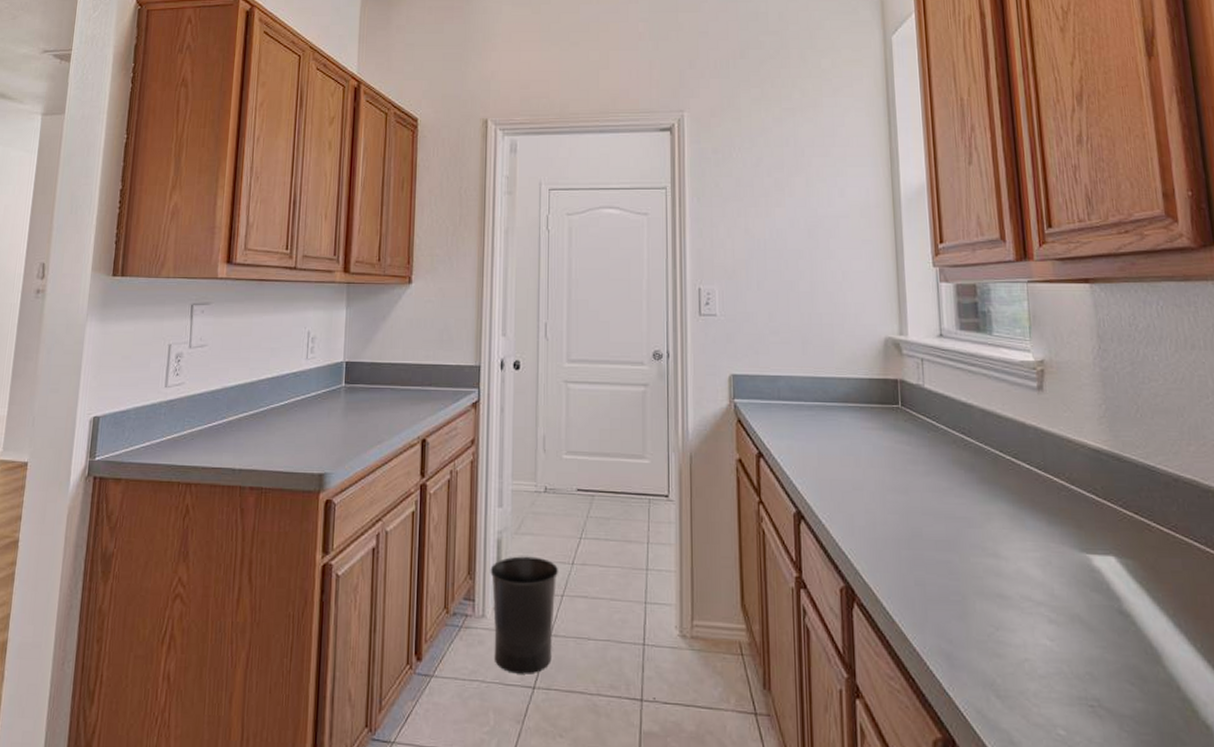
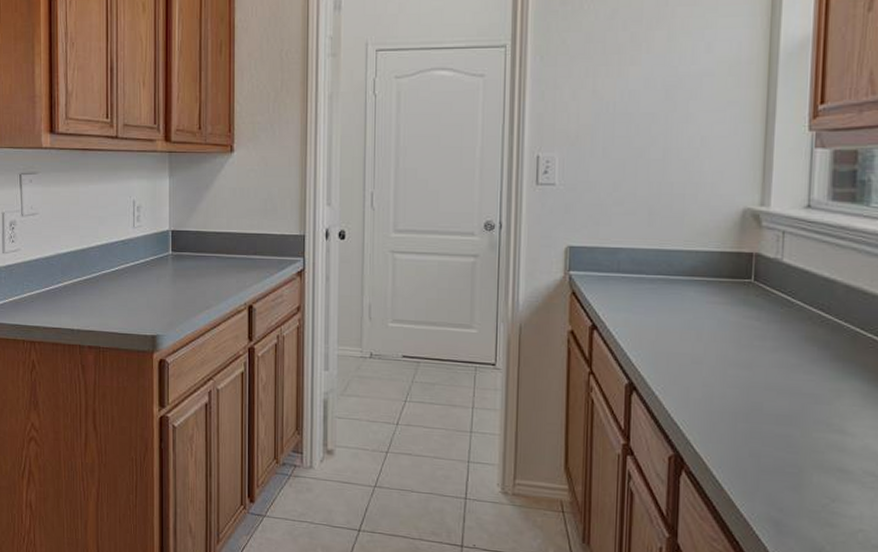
waste bin: present [490,556,559,674] -> none [317,415,384,519]

